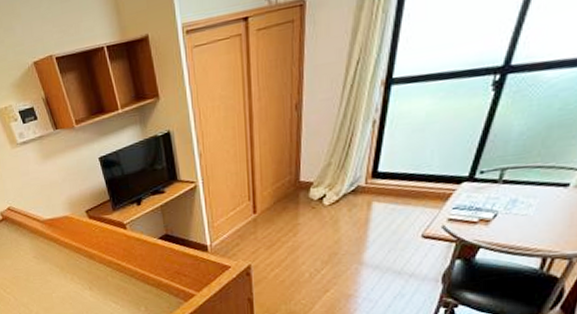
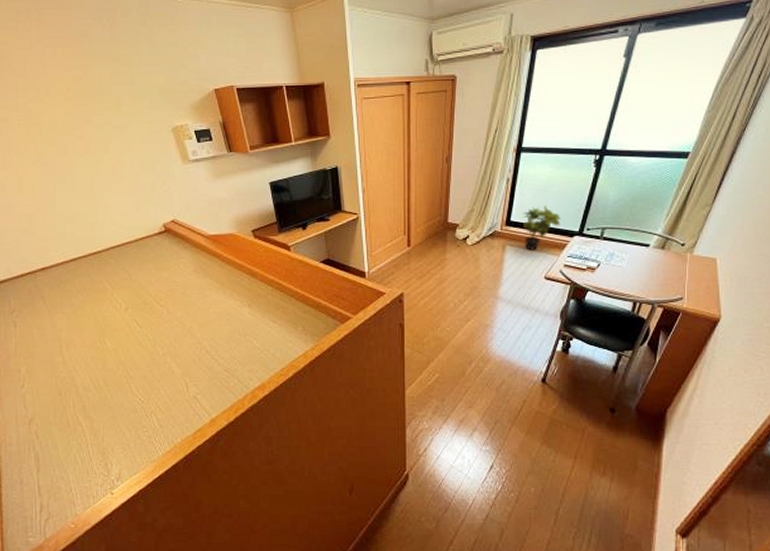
potted plant: none [393,149,444,205] -> present [522,206,561,250]

